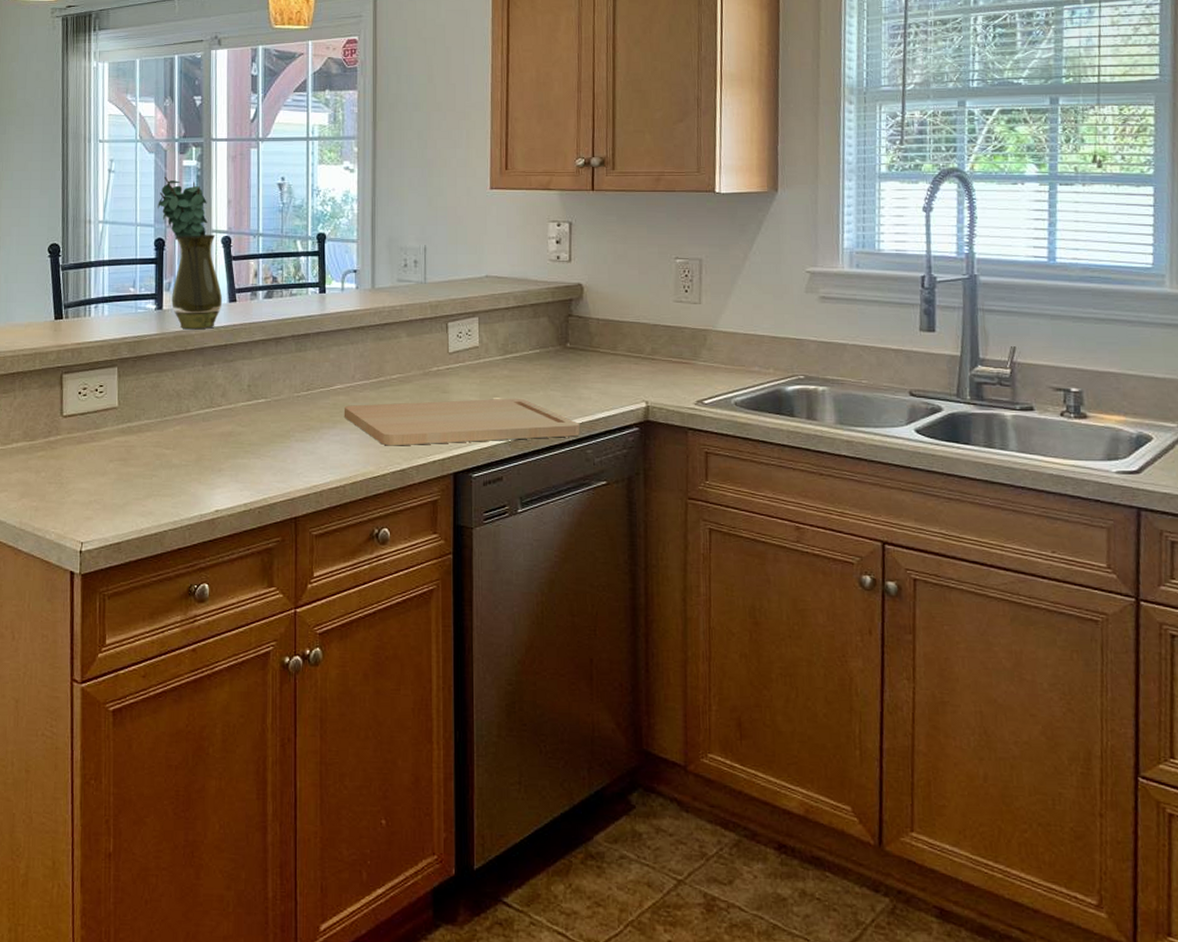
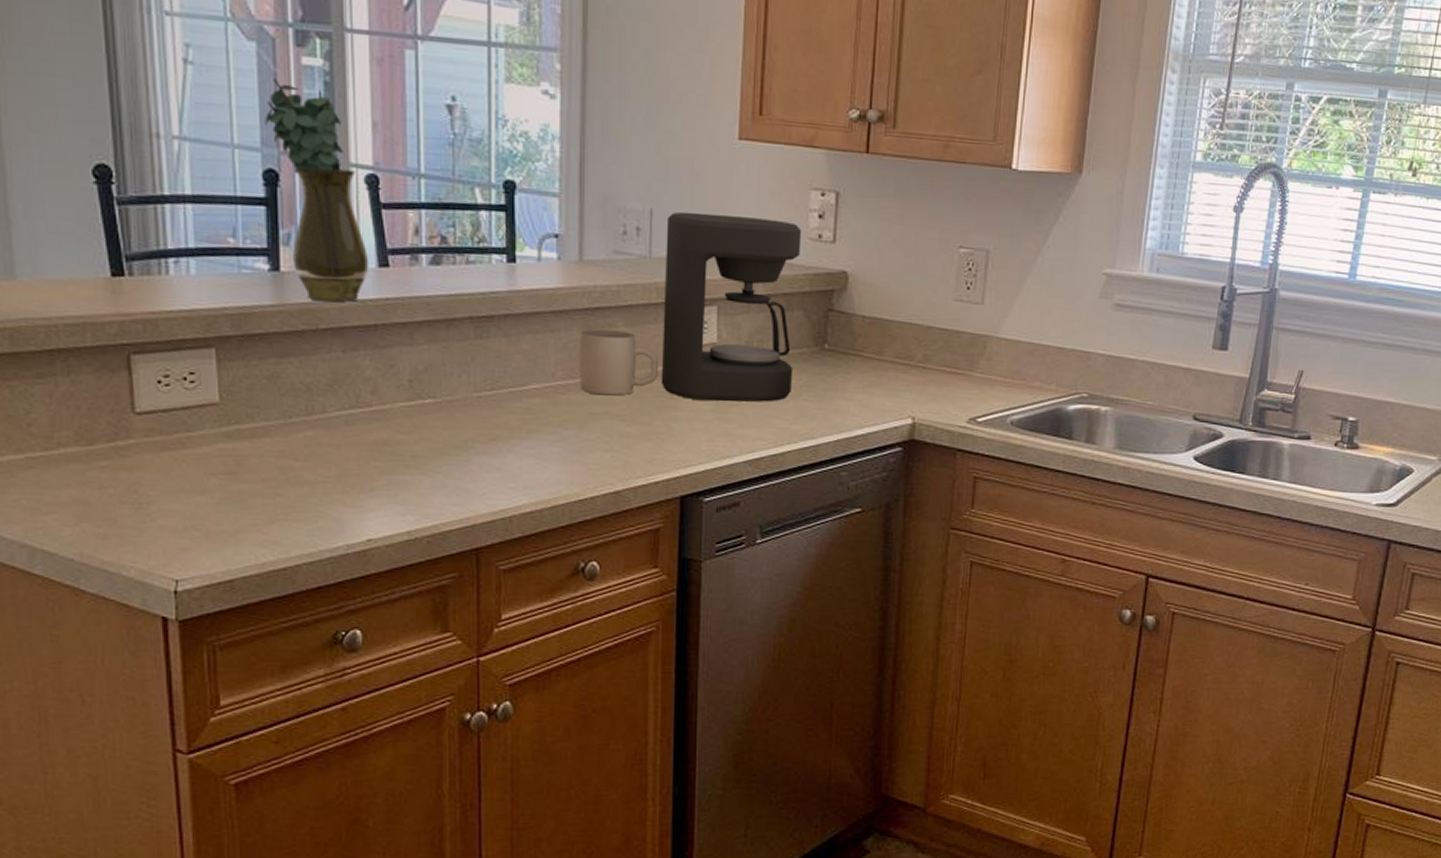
cutting board: present [343,398,580,446] -> none [540,408,834,463]
mug: none [372,339,434,392] -> present [578,328,659,396]
coffee maker: none [435,246,544,394] -> present [661,211,802,402]

